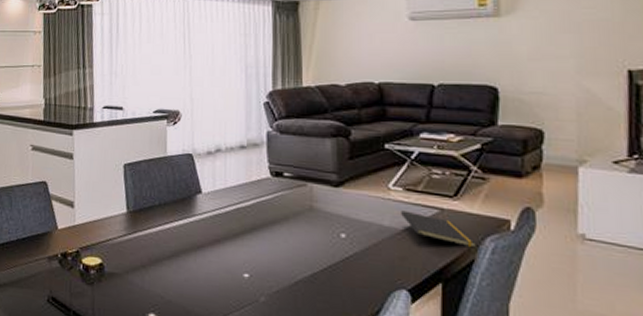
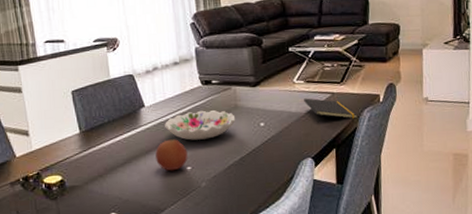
fruit: none [208,236,246,276] -> present [155,139,188,171]
decorative bowl: none [222,206,310,244] -> present [165,109,236,140]

